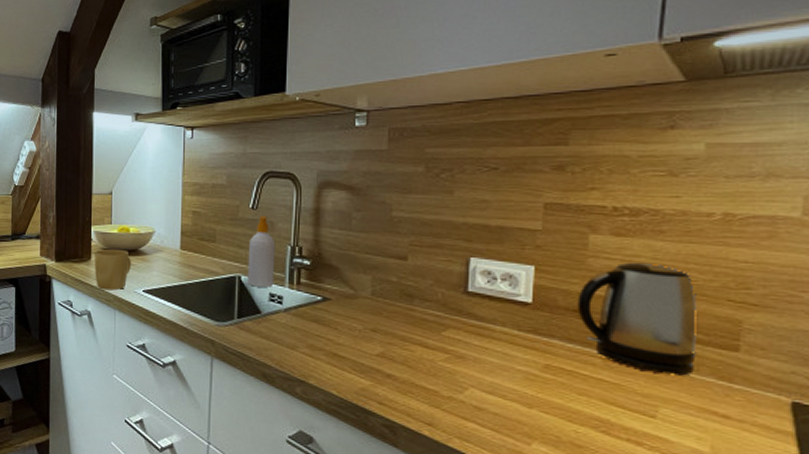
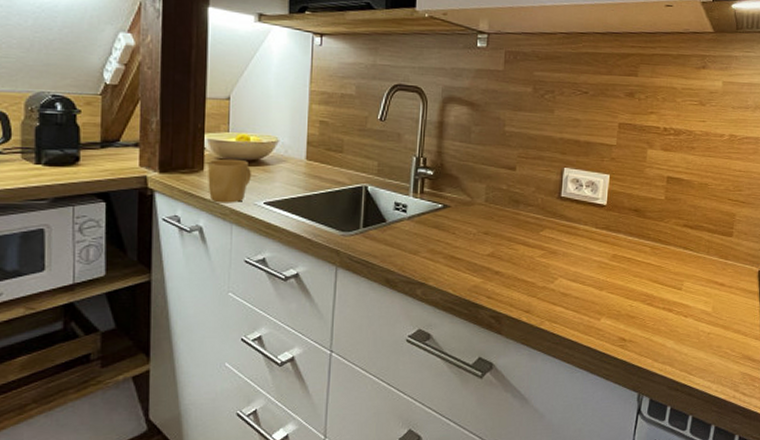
soap bottle: present [247,216,276,288] -> none [374,127,402,197]
kettle: present [577,262,697,376] -> none [637,171,711,257]

